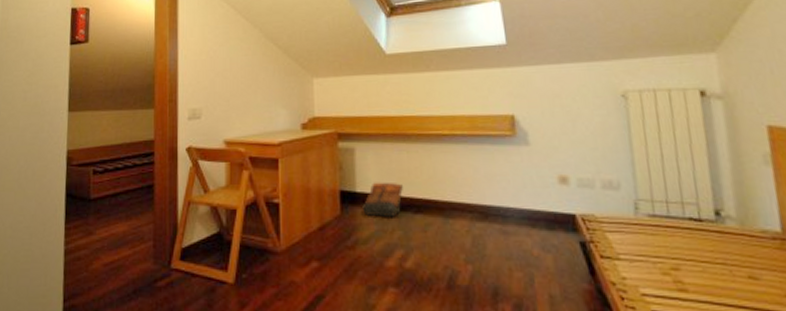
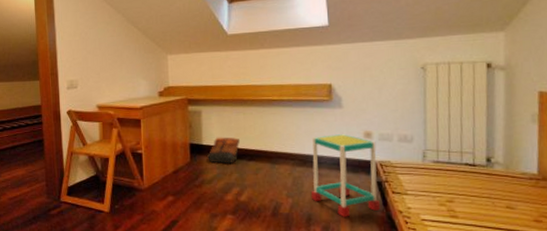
side table: none [494,179,588,291] -> present [310,134,381,217]

